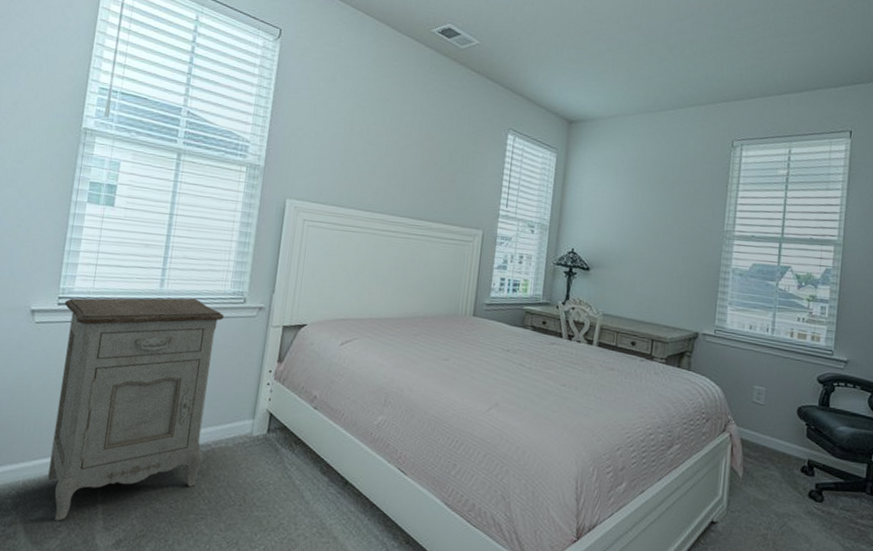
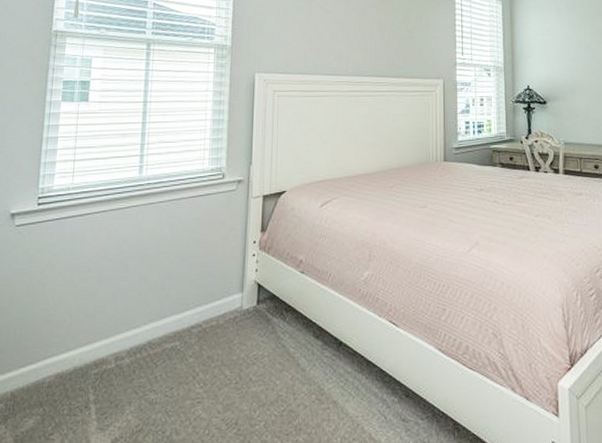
nightstand: present [48,298,224,521] -> none [37,181,205,429]

